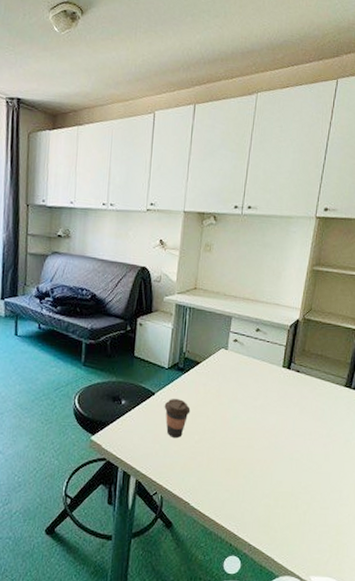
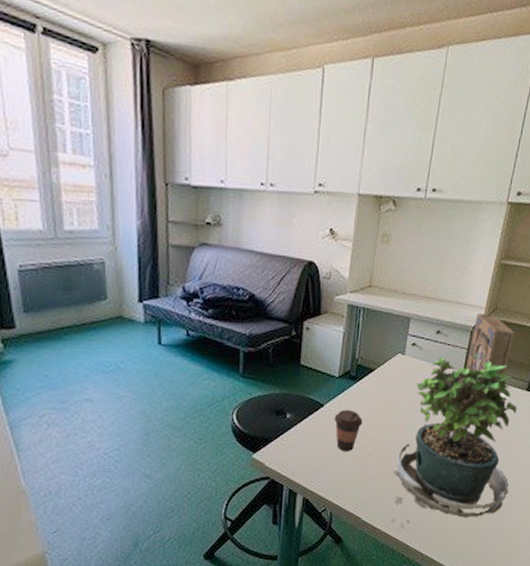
potted plant: none [217,352,337,517] -> present [390,356,517,529]
book: none [285,314,330,389] -> present [466,313,515,393]

